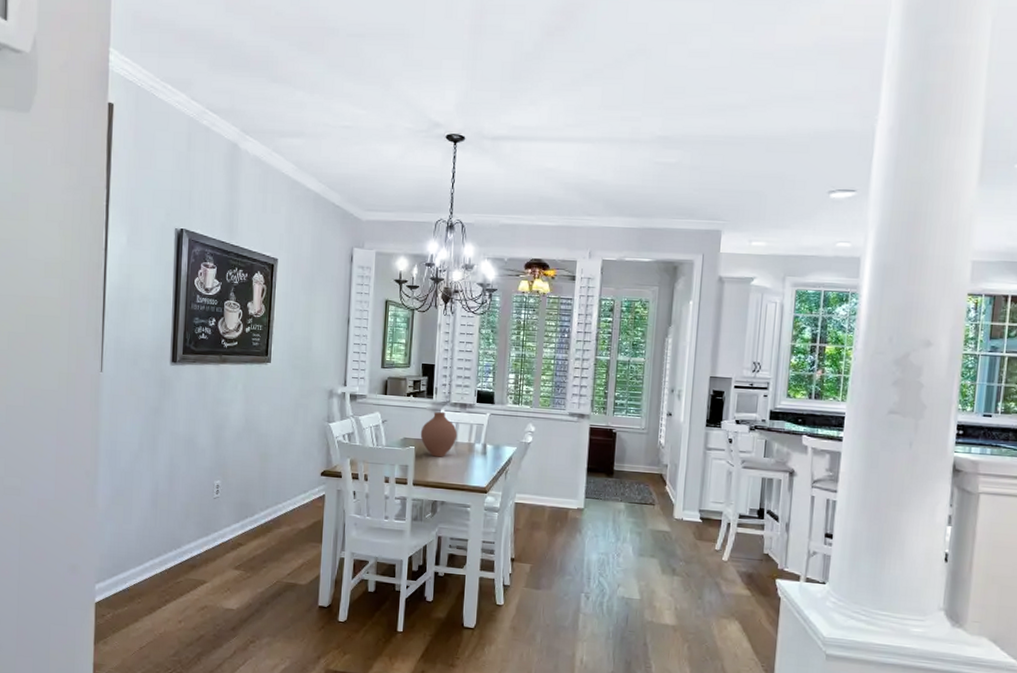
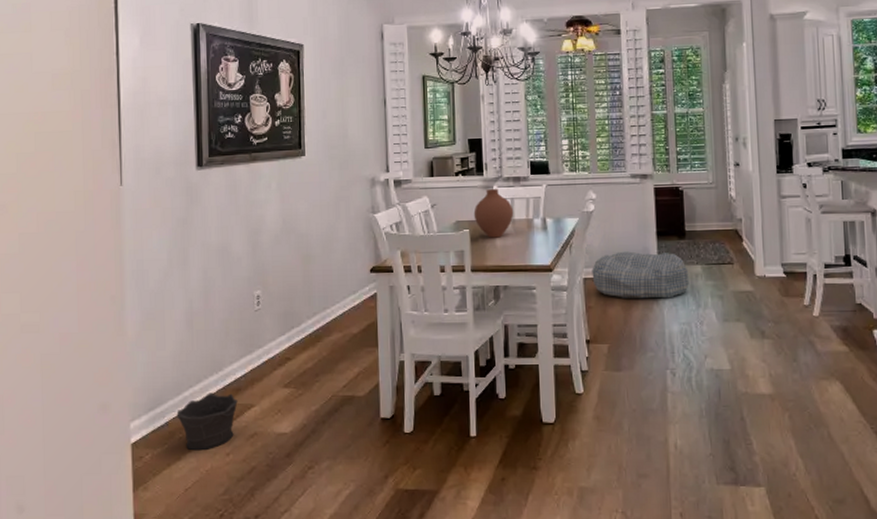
clay pot: none [137,566,192,615] -> present [176,392,238,450]
dog bed: none [523,482,612,530] -> present [592,251,689,299]

